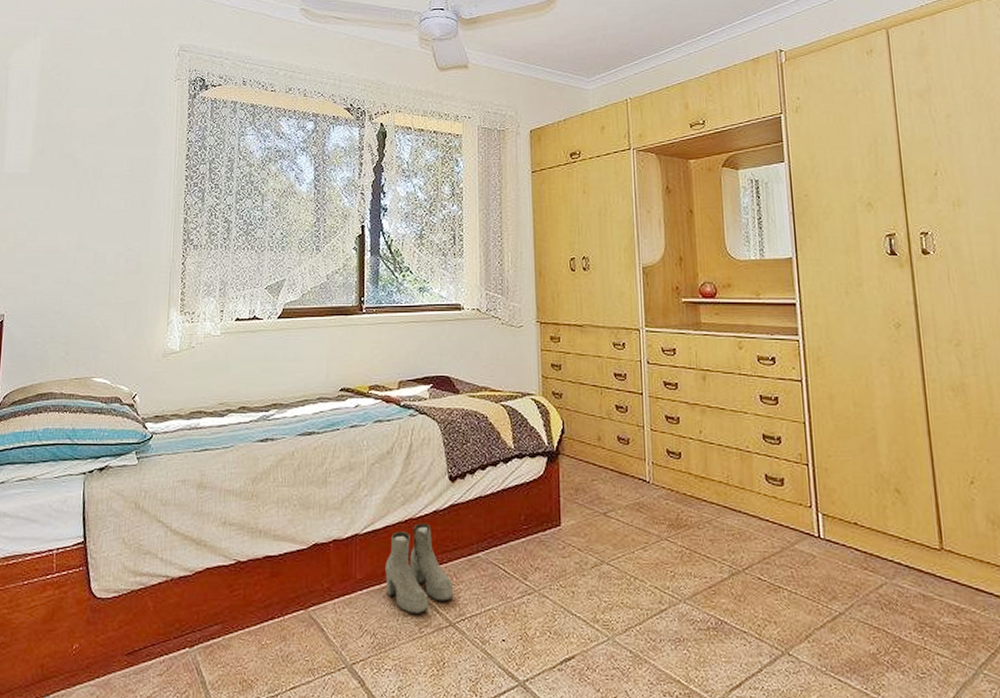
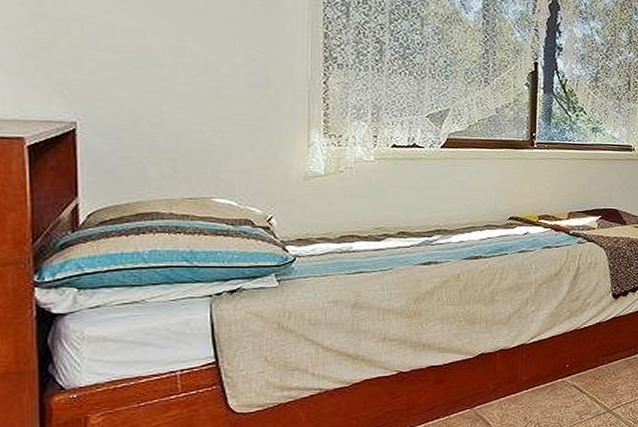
boots: present [385,523,454,615] -> none [550,333,612,406]

